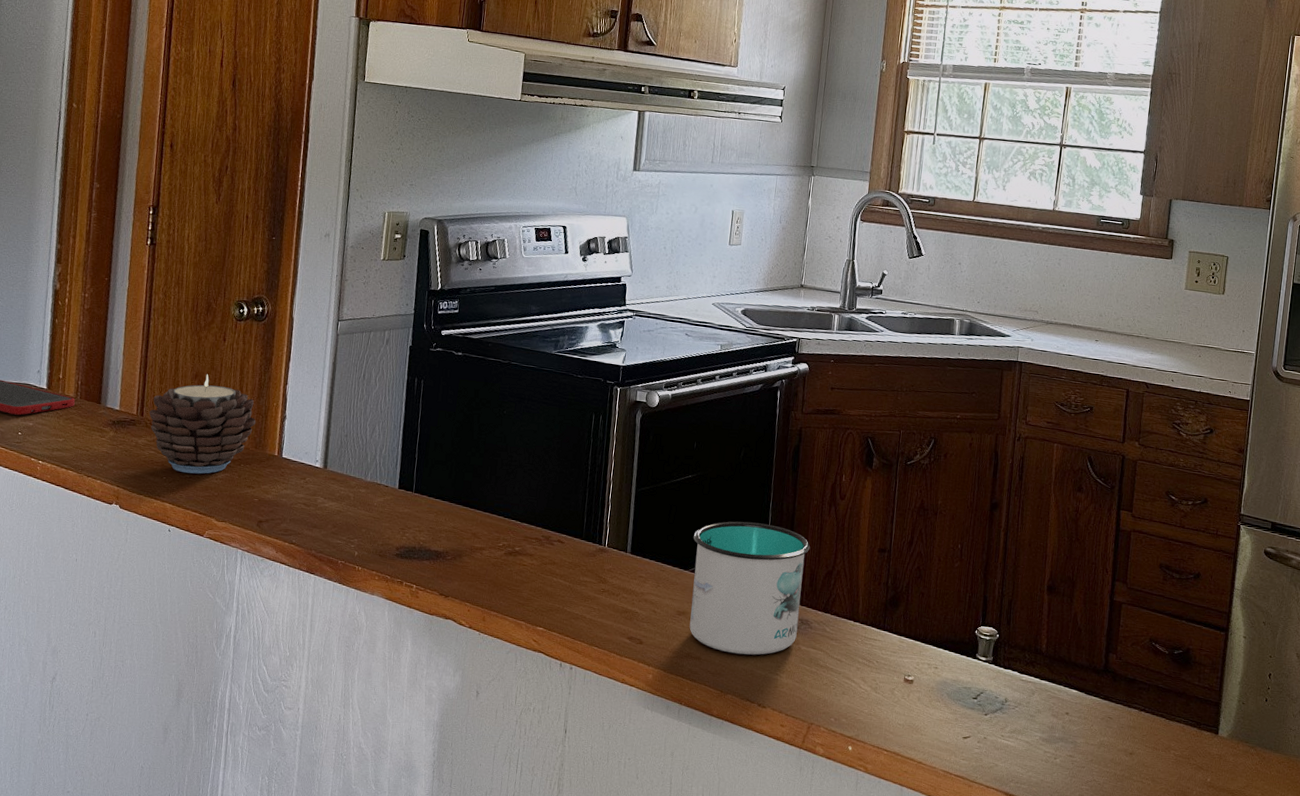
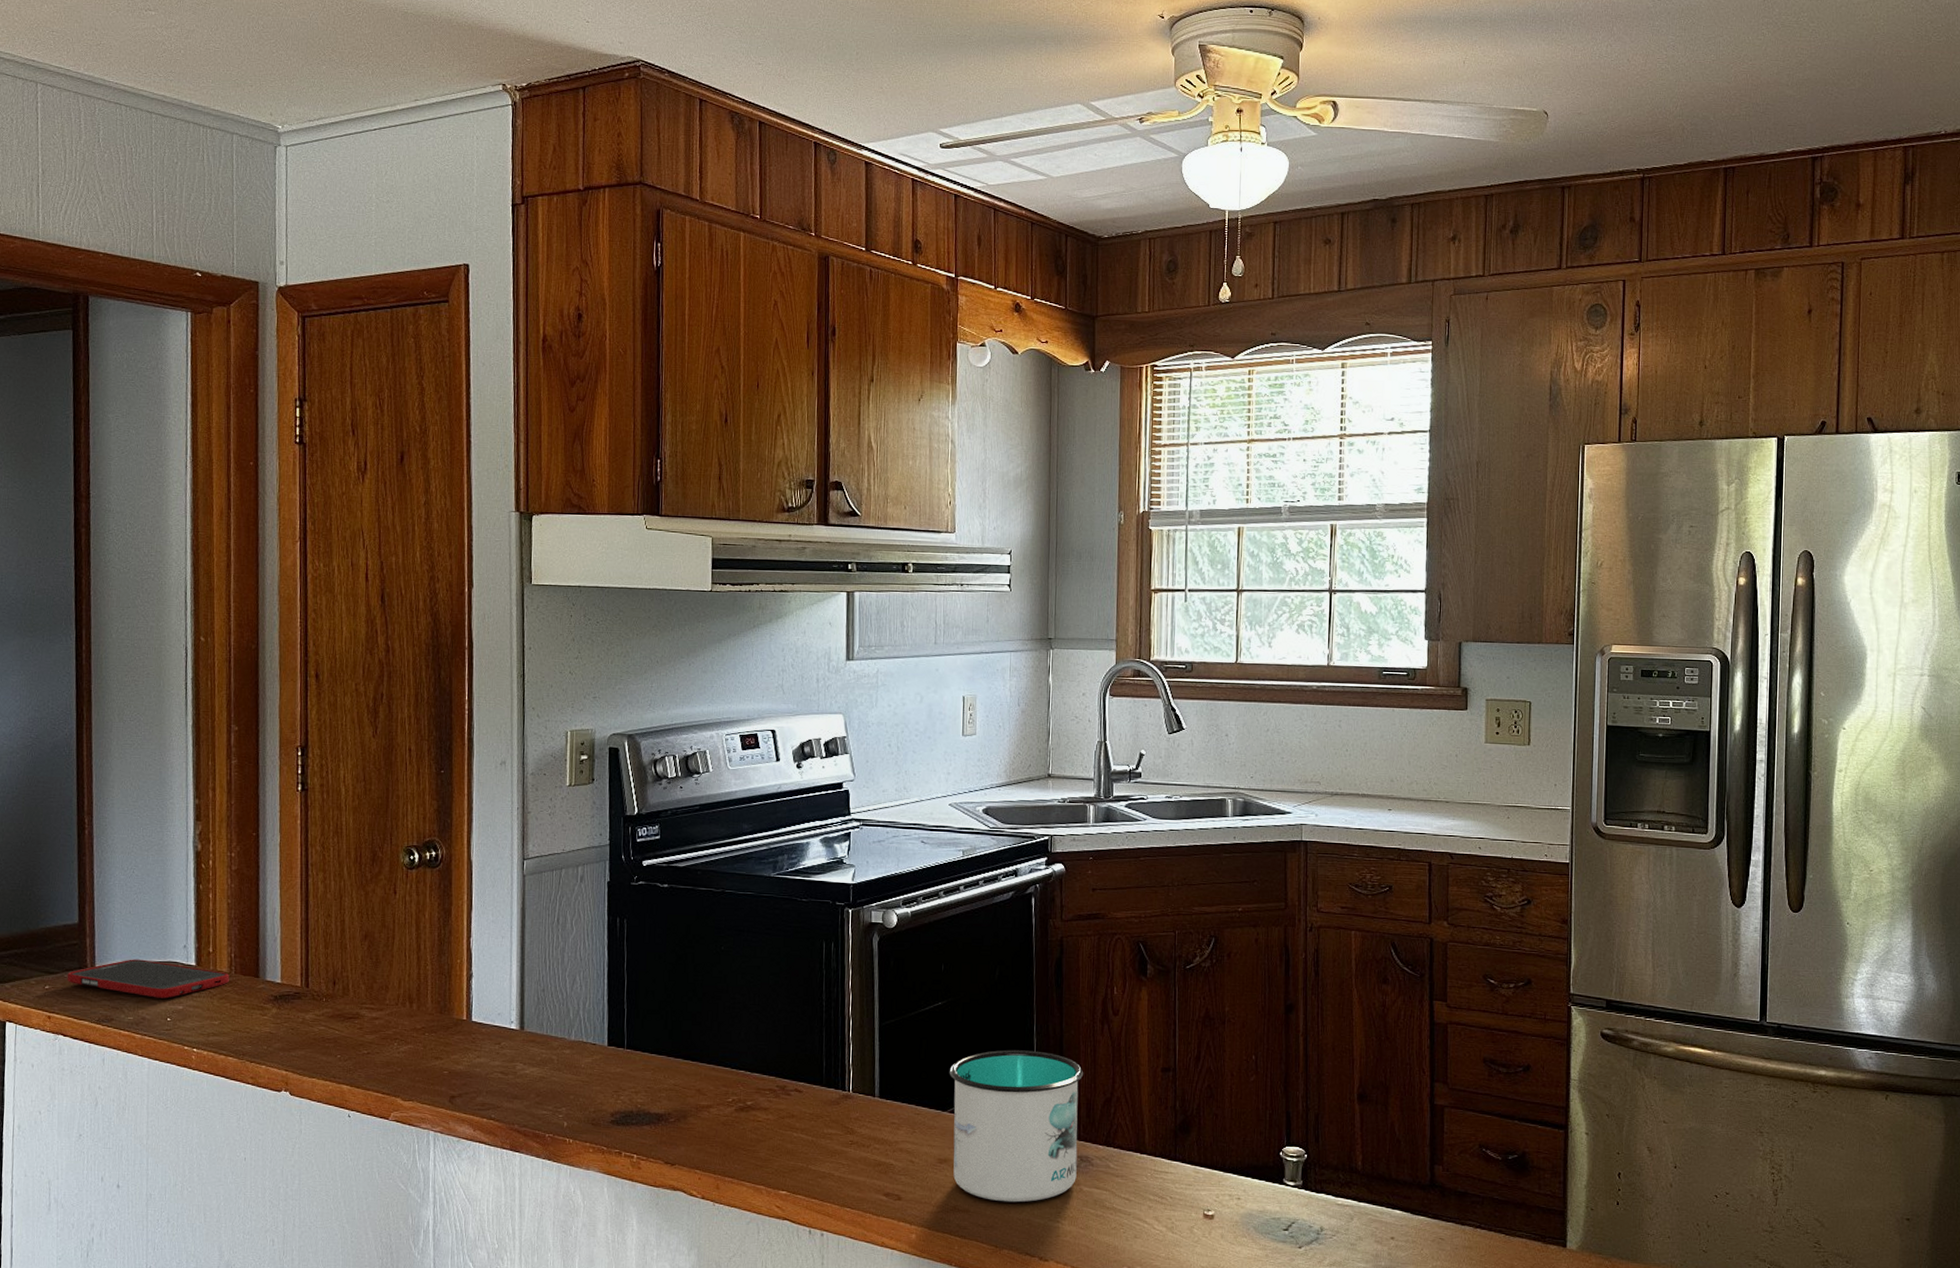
candle: present [149,374,256,474] -> none [315,933,439,1049]

